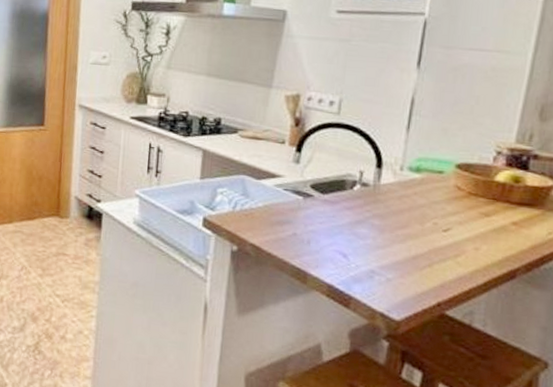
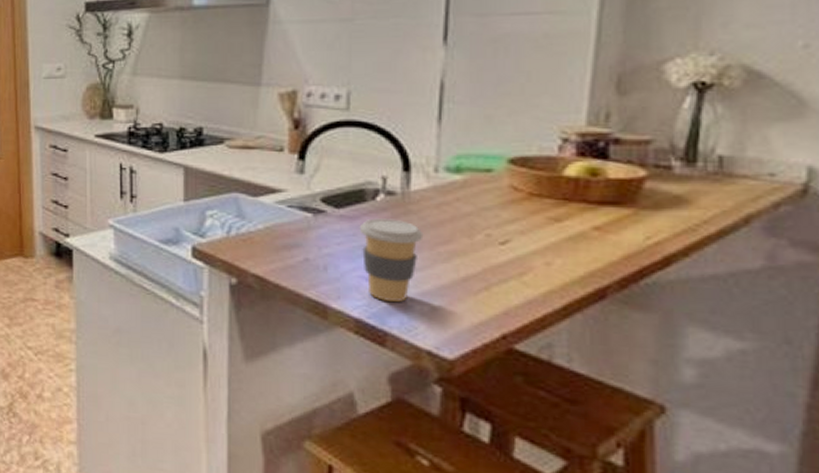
coffee cup: none [338,204,387,273] -> present [359,218,424,302]

